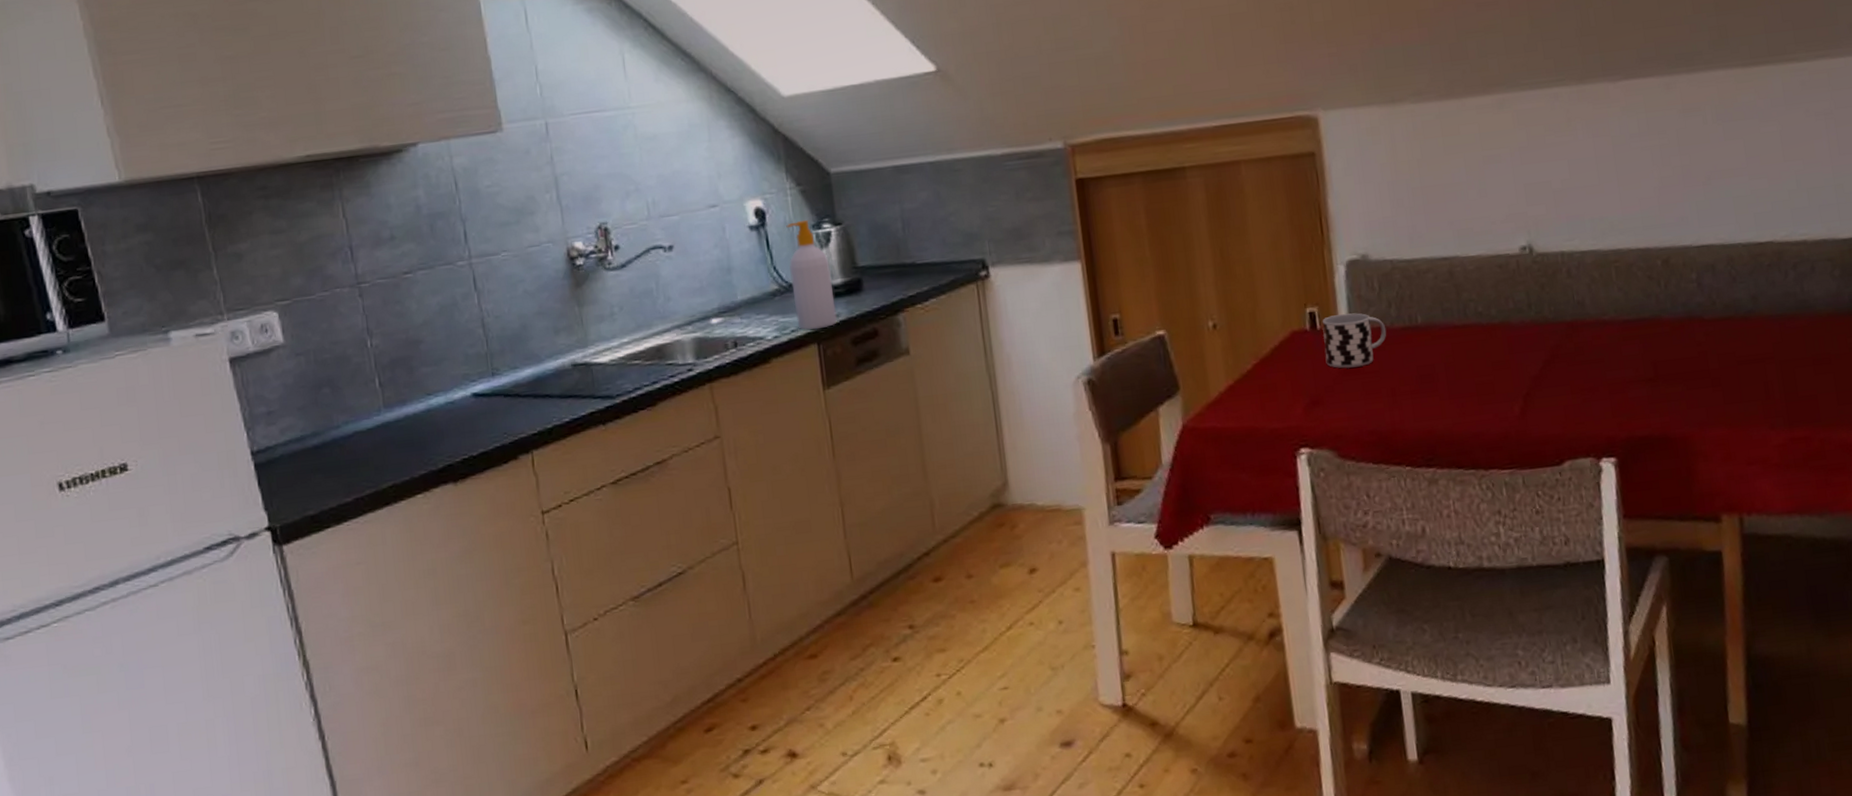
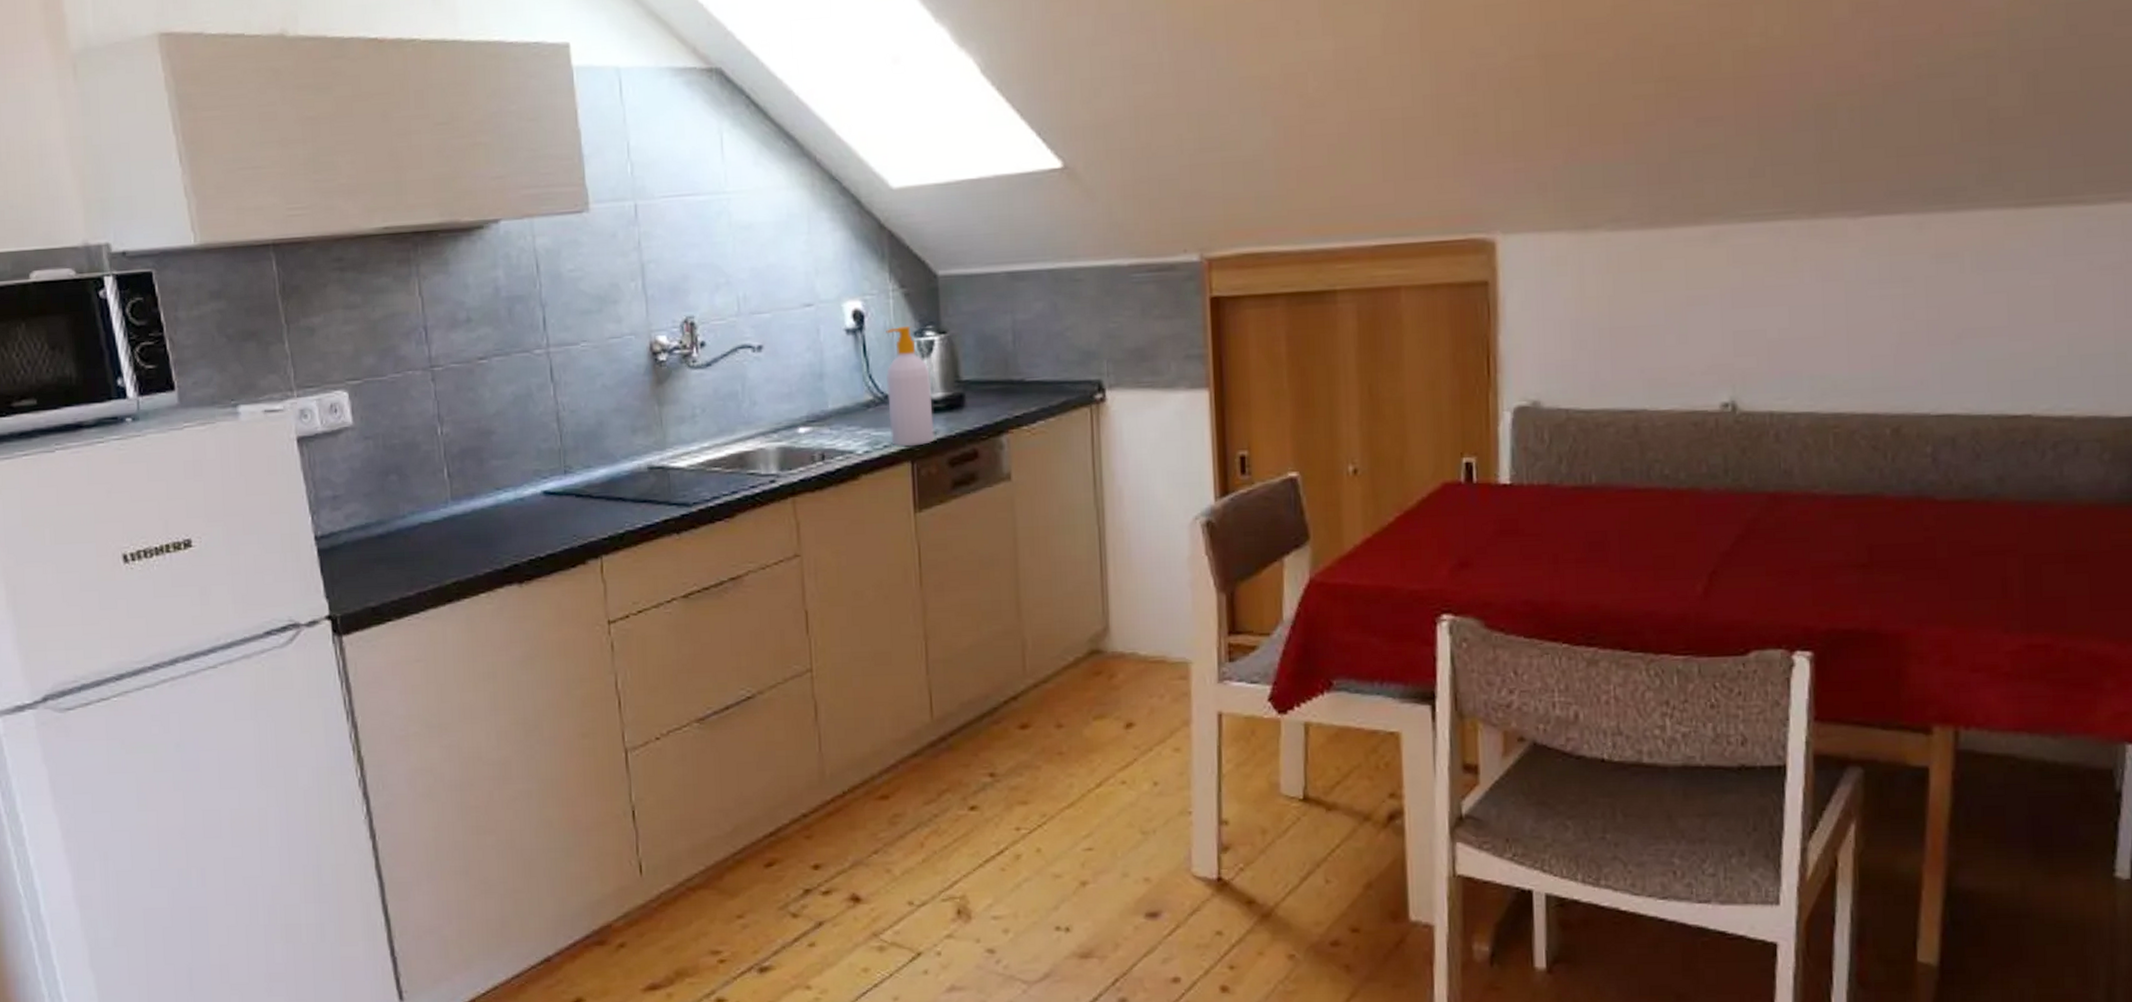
cup: present [1322,313,1387,369] -> none [1479,467,1554,529]

